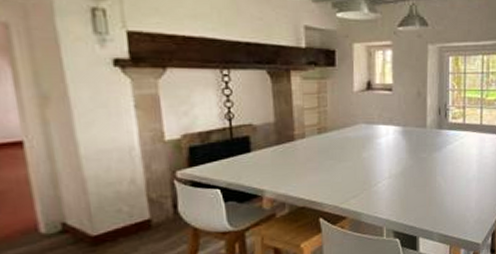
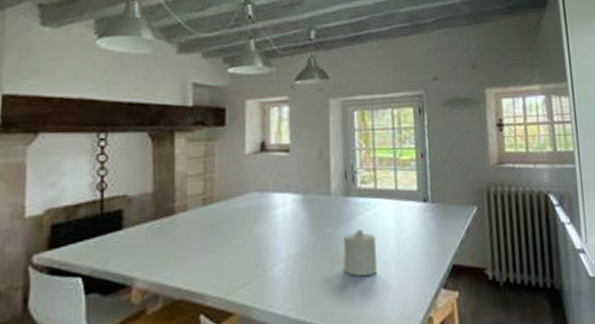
candle: none [435,156,462,192] -> present [343,229,378,277]

